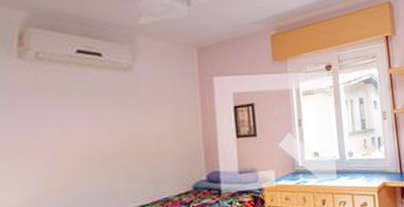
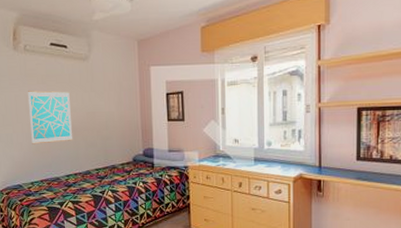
wall art: none [37,109,108,183] -> present [27,90,73,144]

